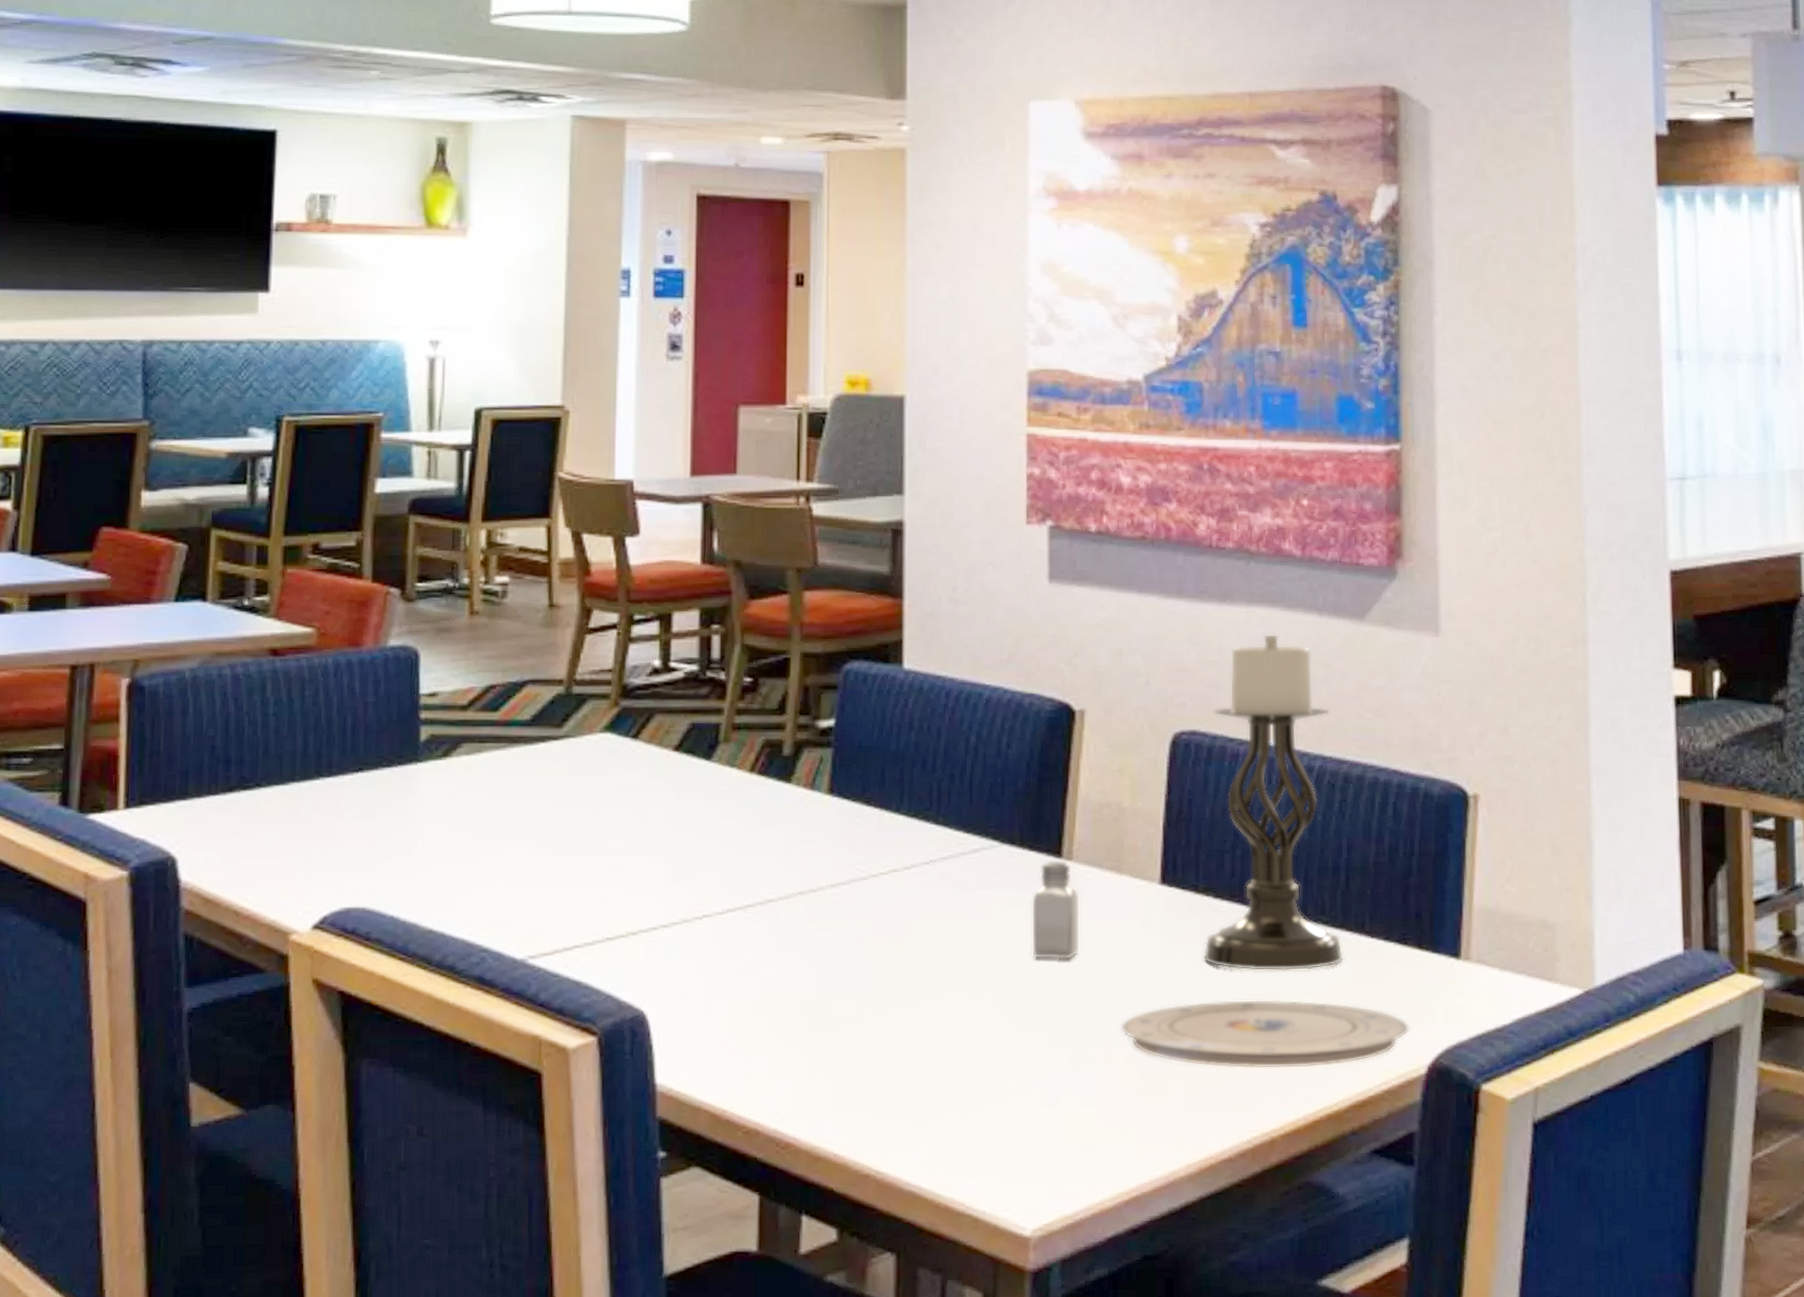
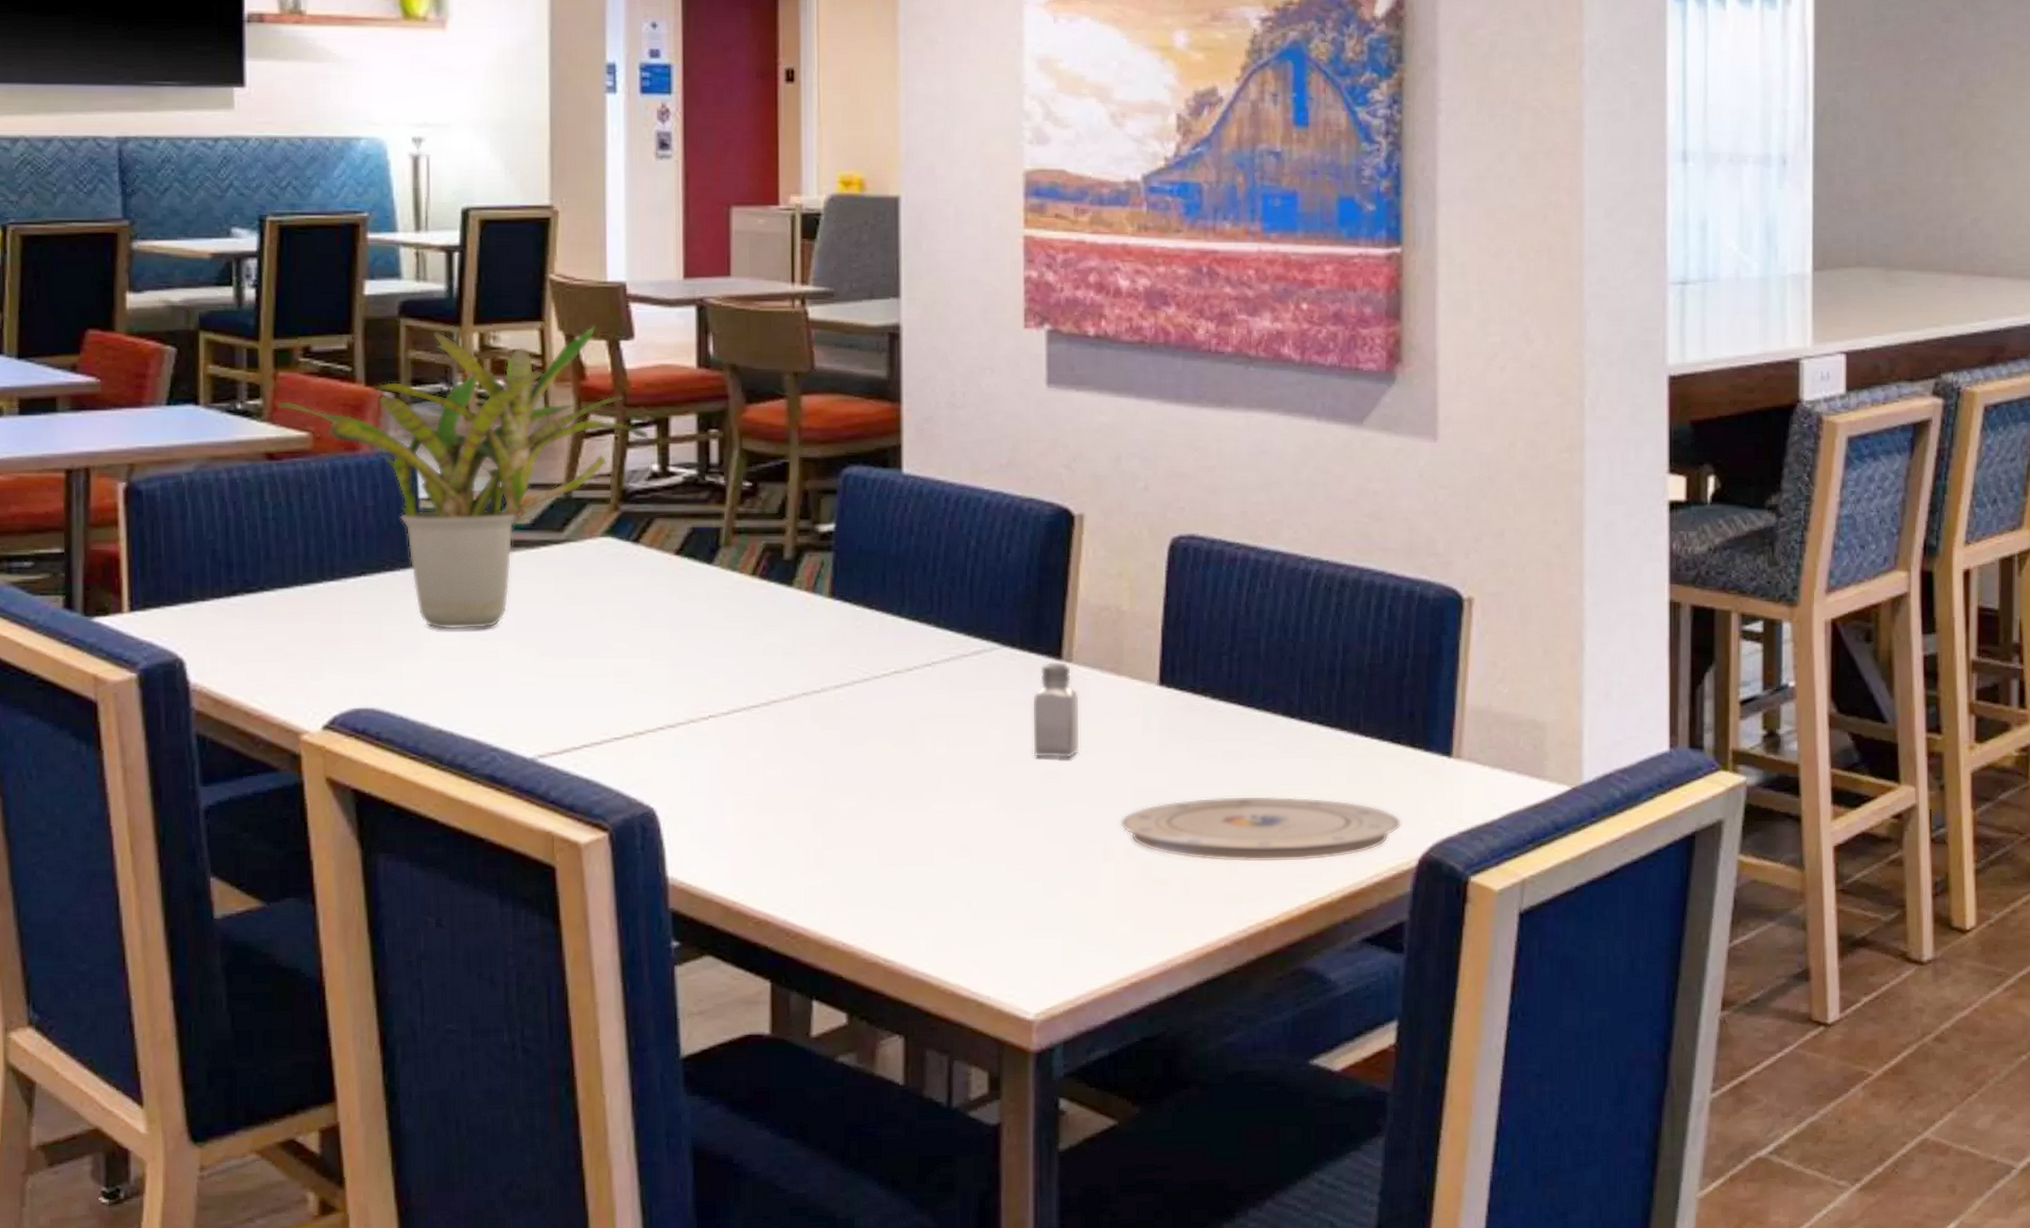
potted plant: none [283,522,652,827] -> present [276,325,650,630]
candle holder: present [1203,633,1343,972] -> none [1200,438,1338,770]

